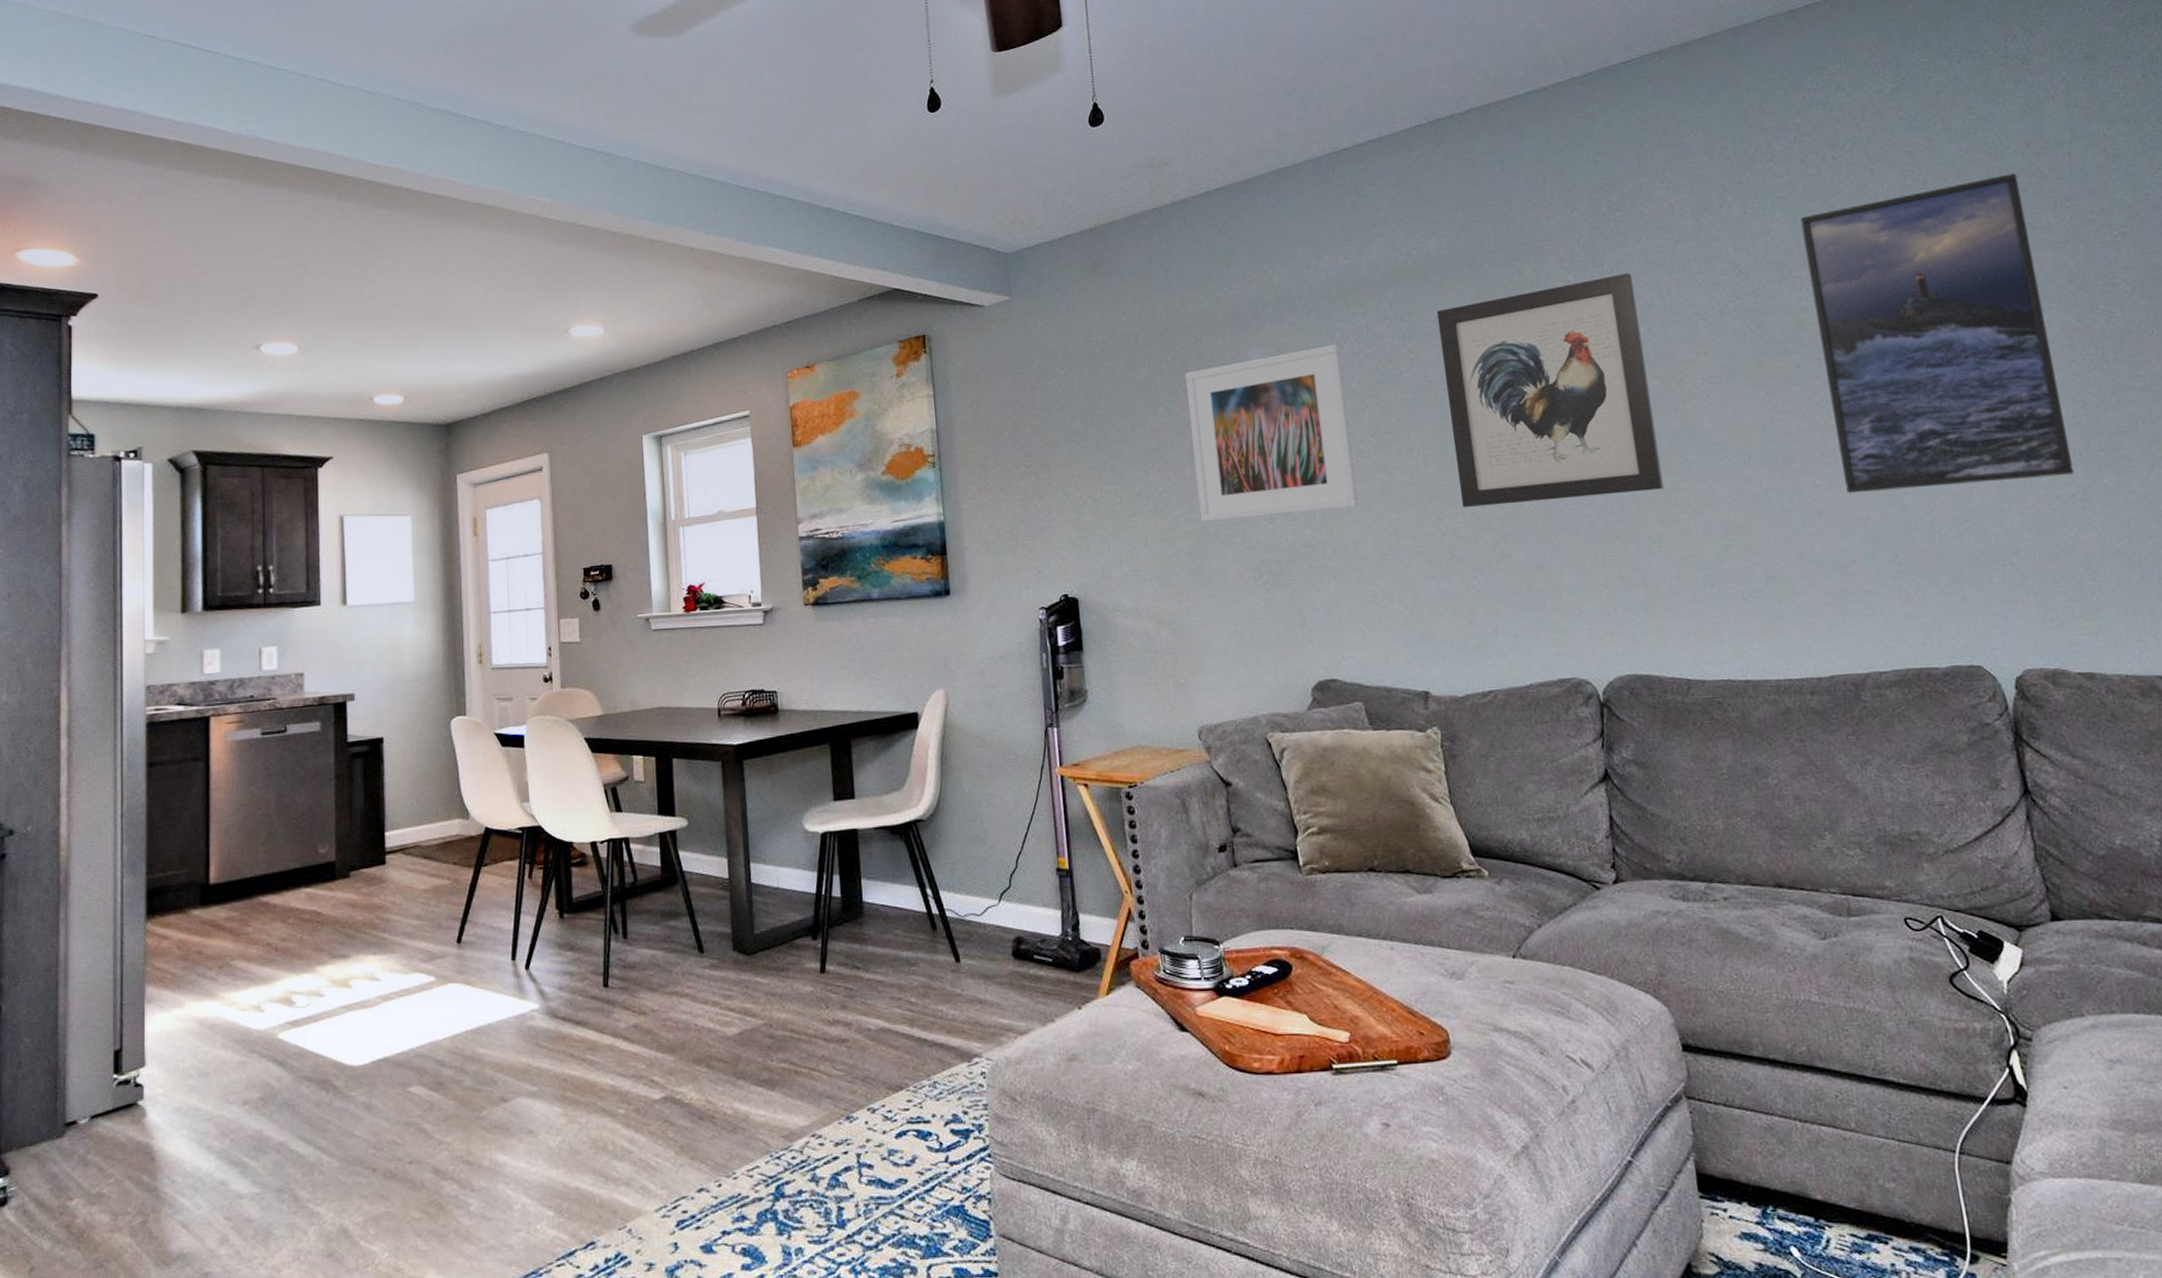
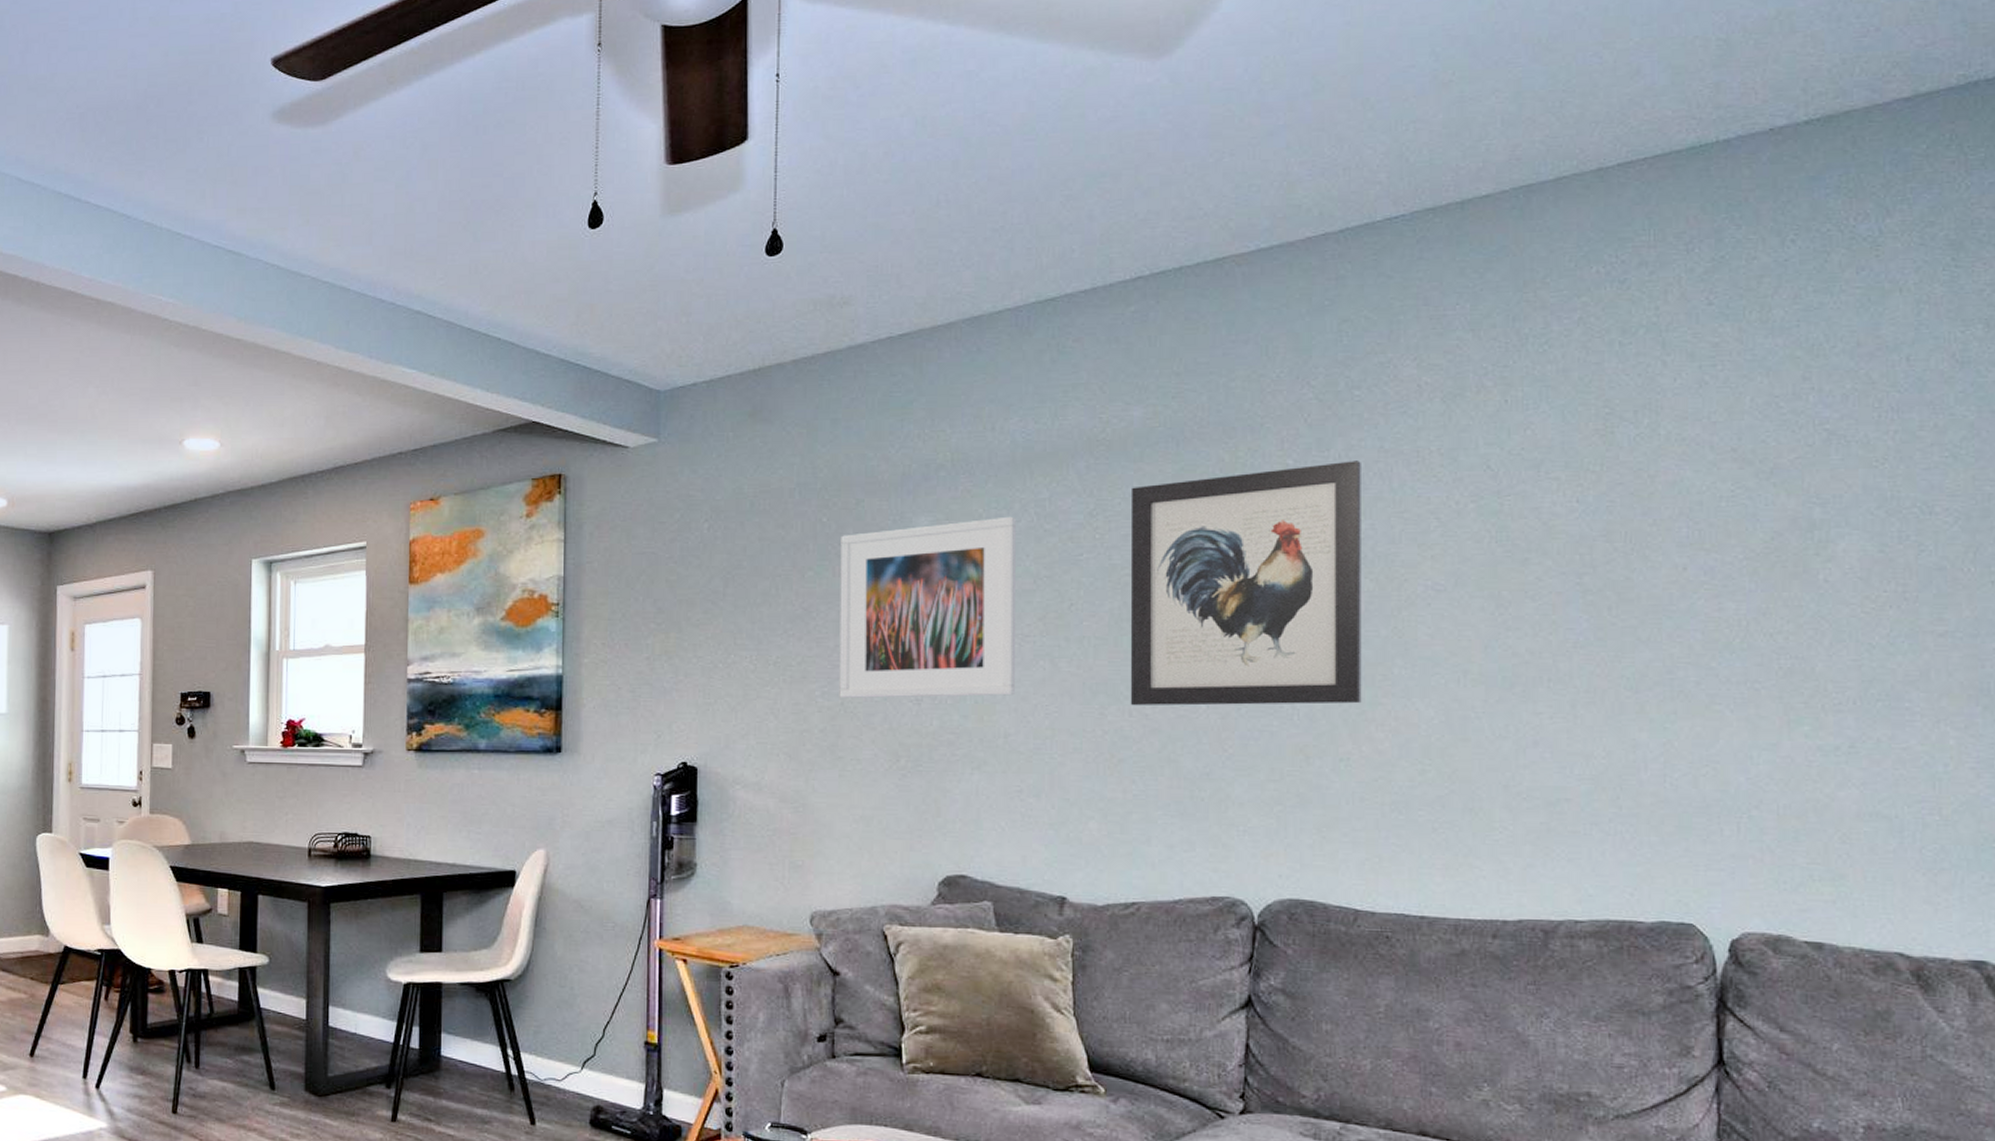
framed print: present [1800,173,2074,494] -> none [1570,377,1842,725]

